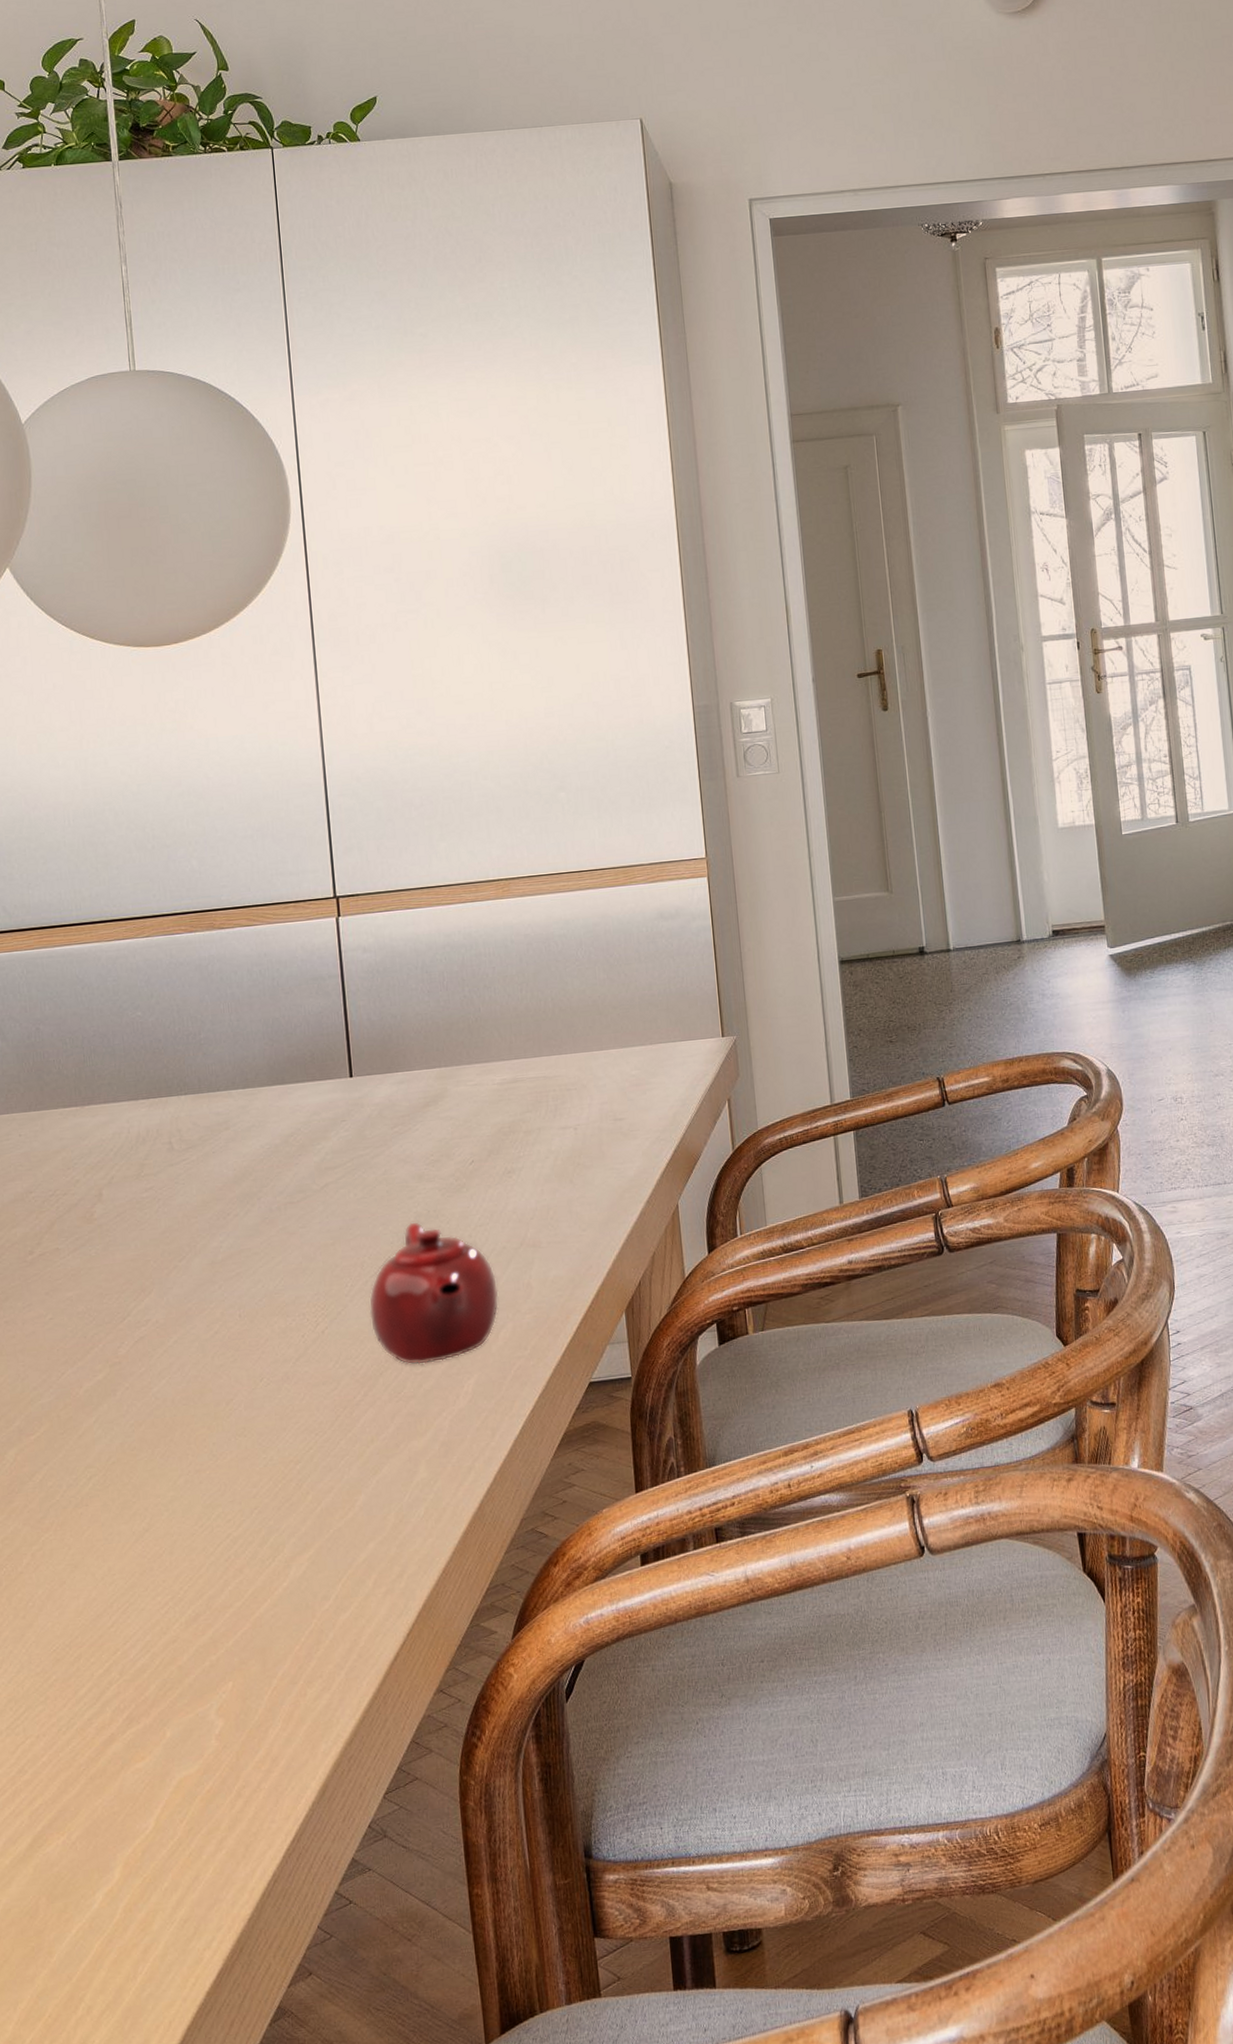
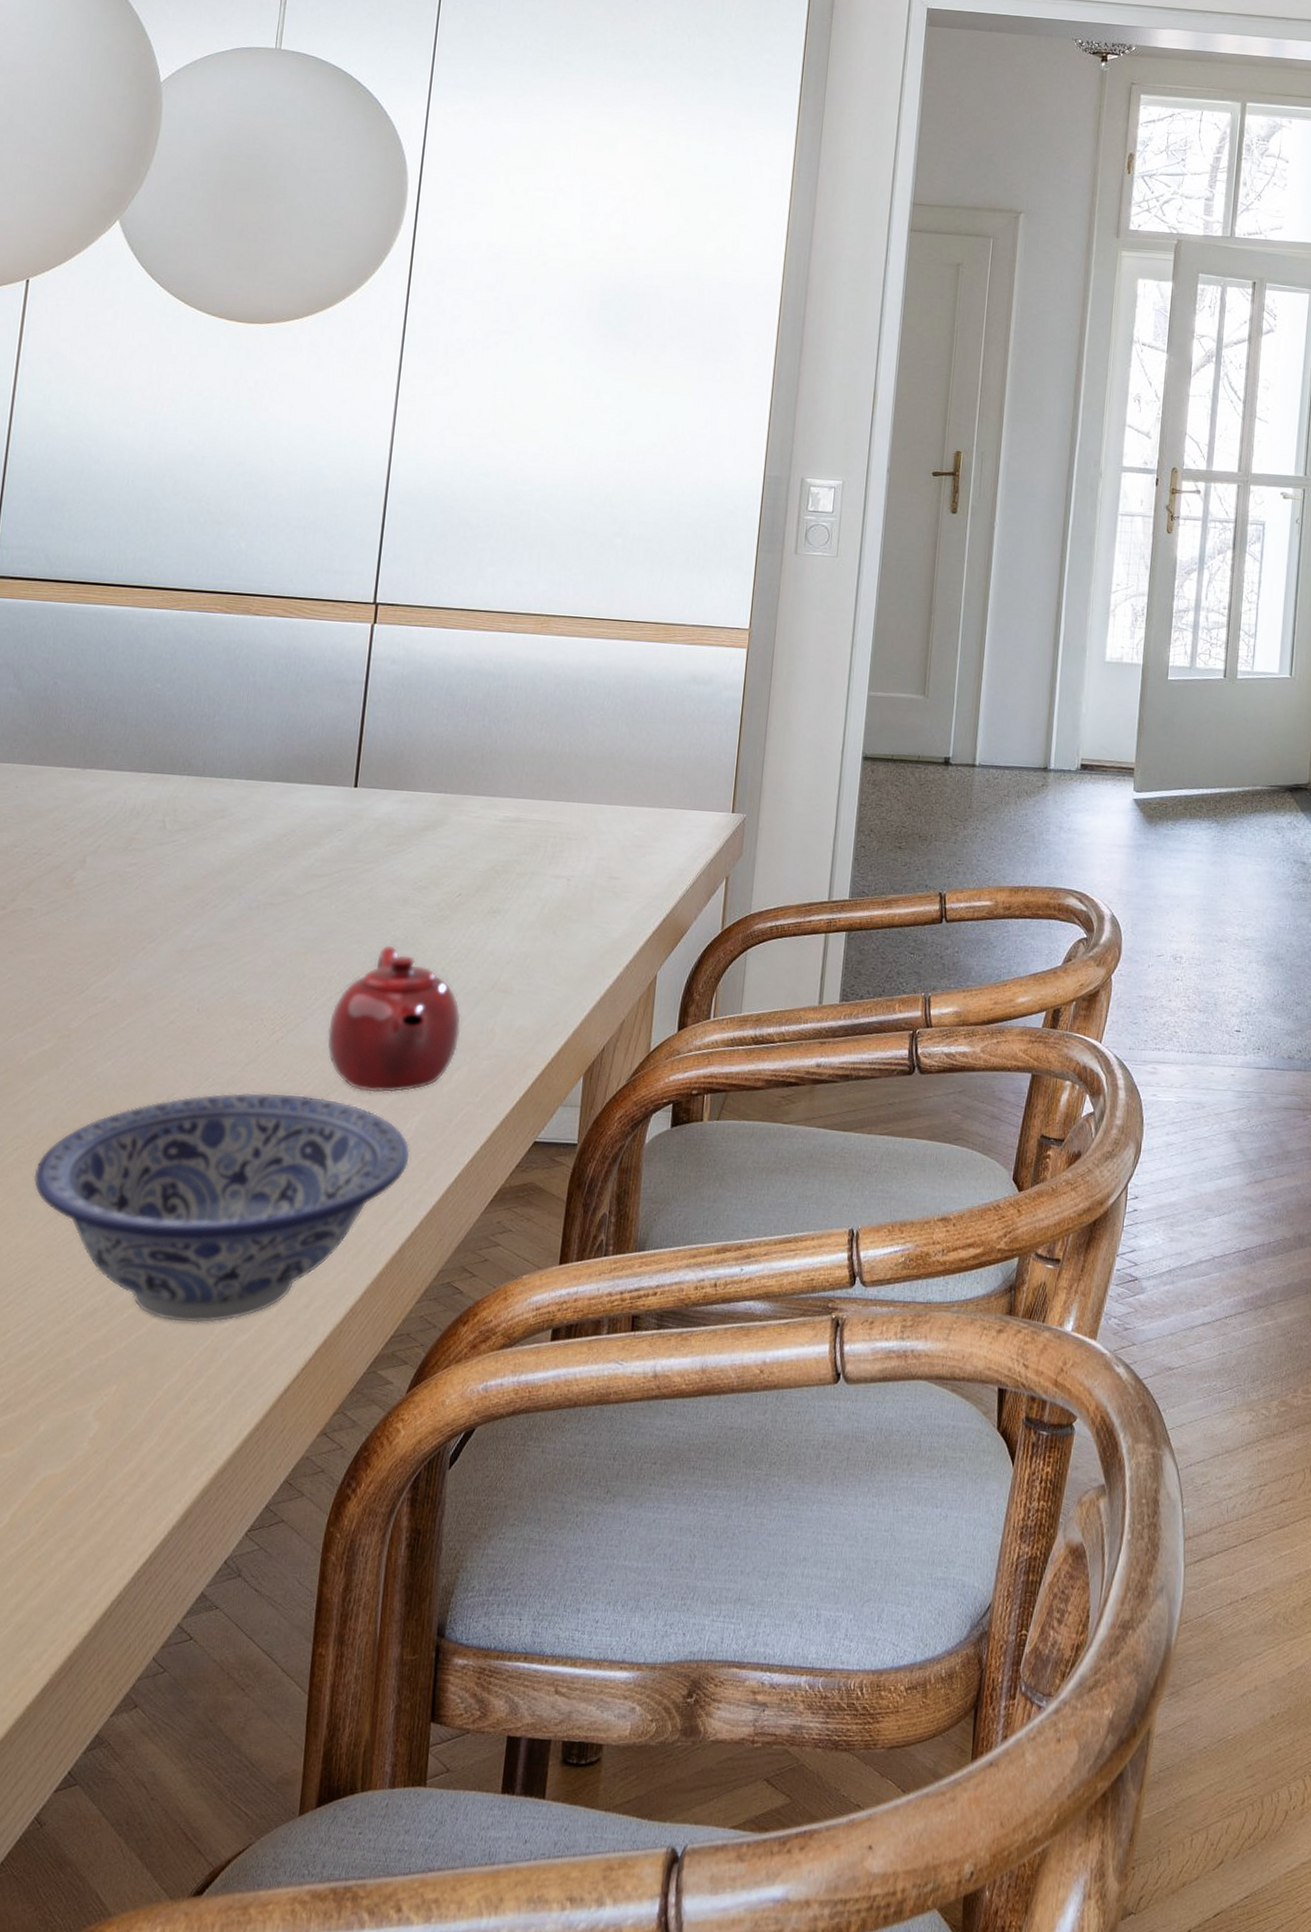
bowl: none [112,1377,473,1613] -> present [33,1092,410,1323]

